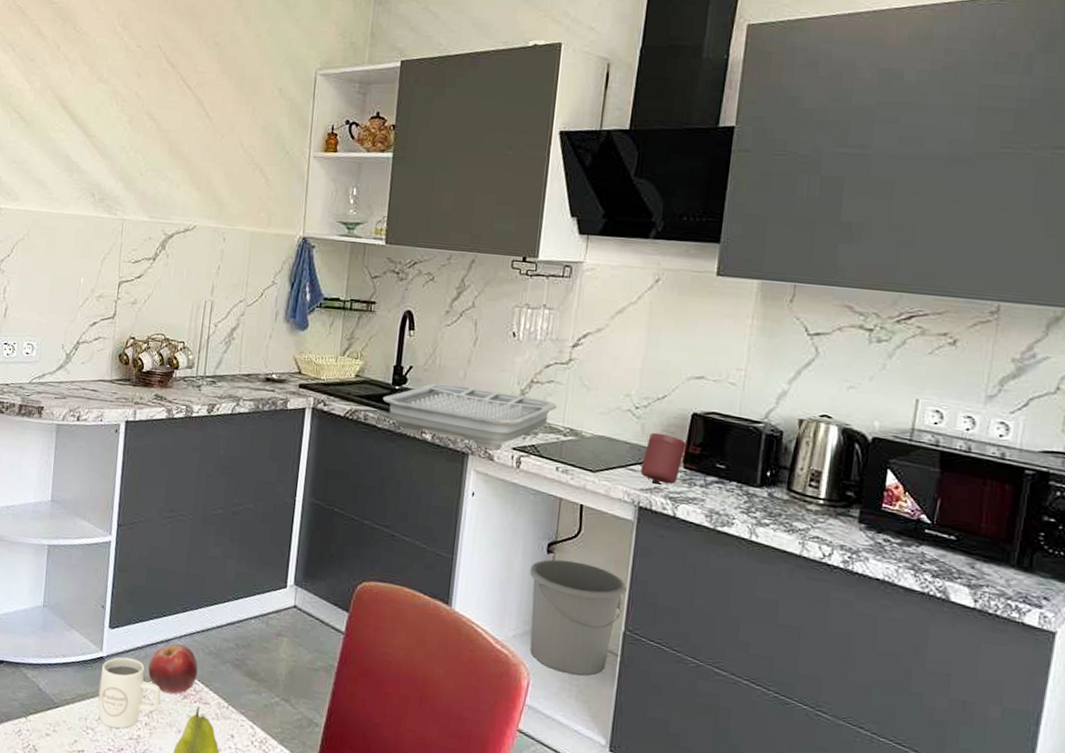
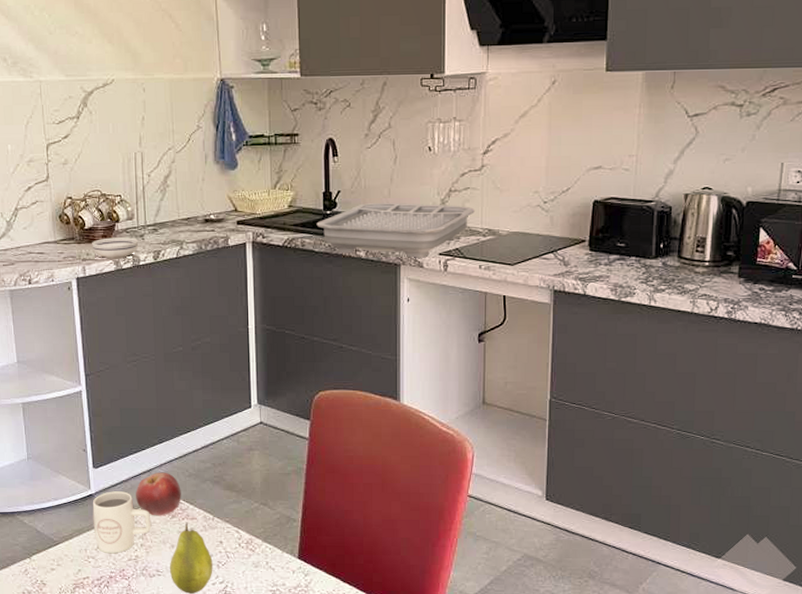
bowl: none [146,384,195,409] -> present [92,237,139,260]
bucket: present [529,559,626,676] -> none [465,346,548,442]
canister: present [630,429,702,486] -> none [542,218,604,268]

